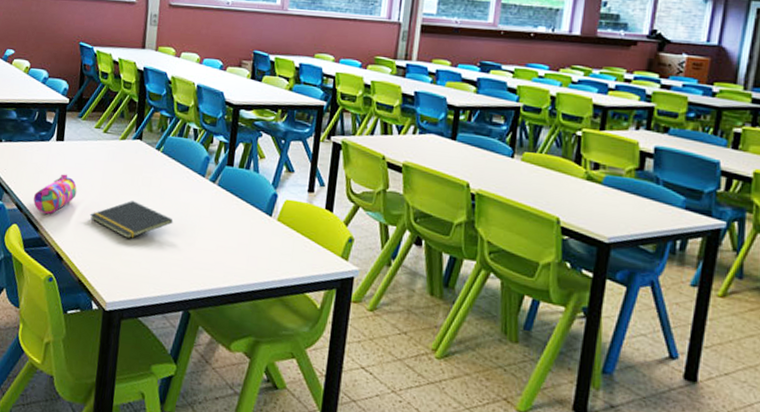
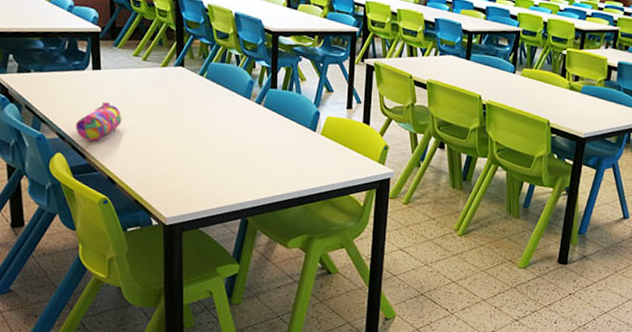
notepad: present [90,201,174,239] -> none [139,124,224,160]

